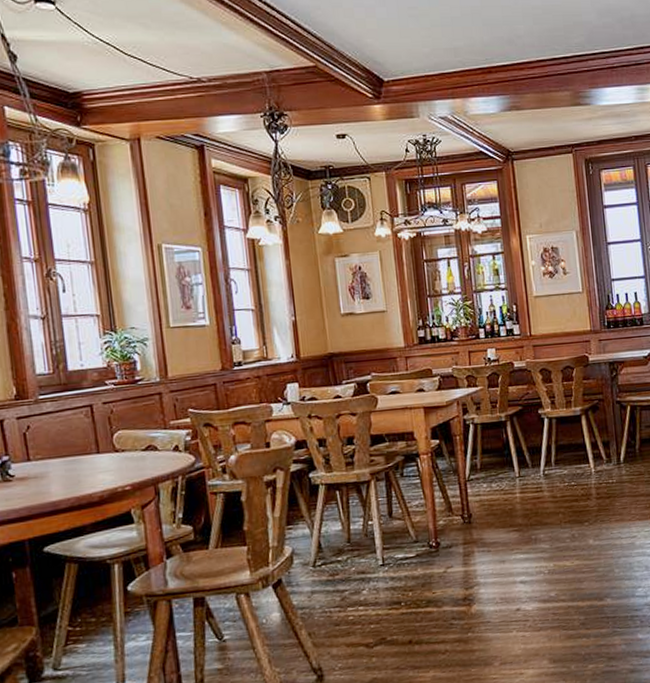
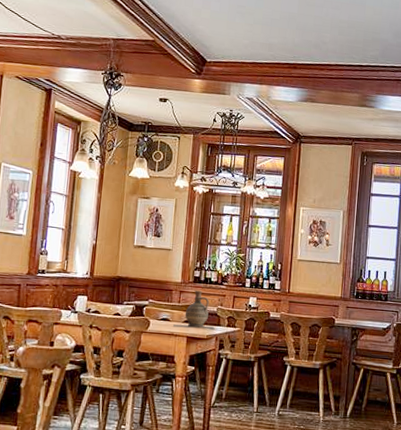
ceramic jug: none [404,353,454,400] -> present [172,291,215,330]

